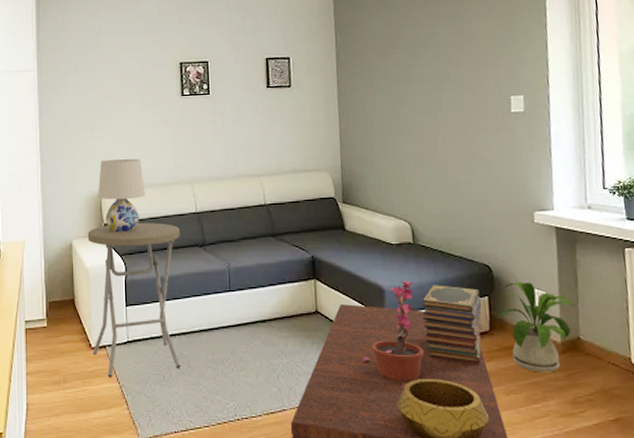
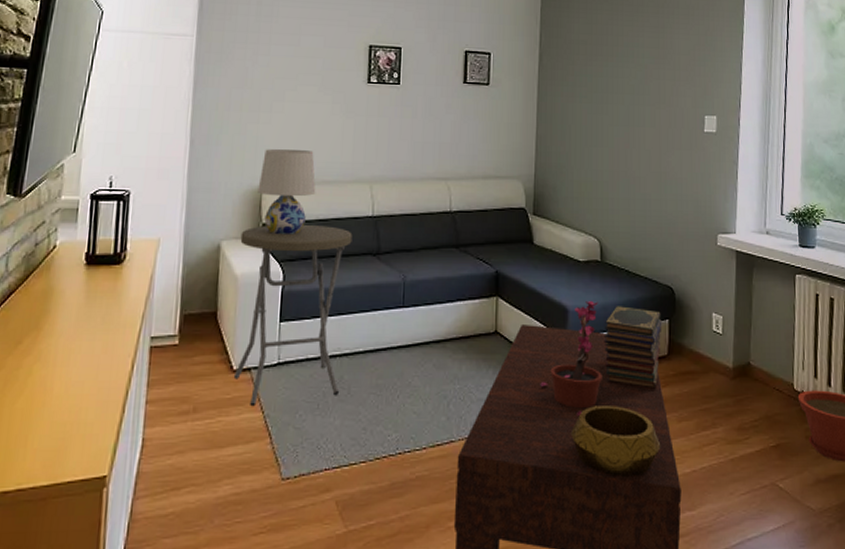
house plant: present [499,282,575,373] -> none [677,305,748,399]

